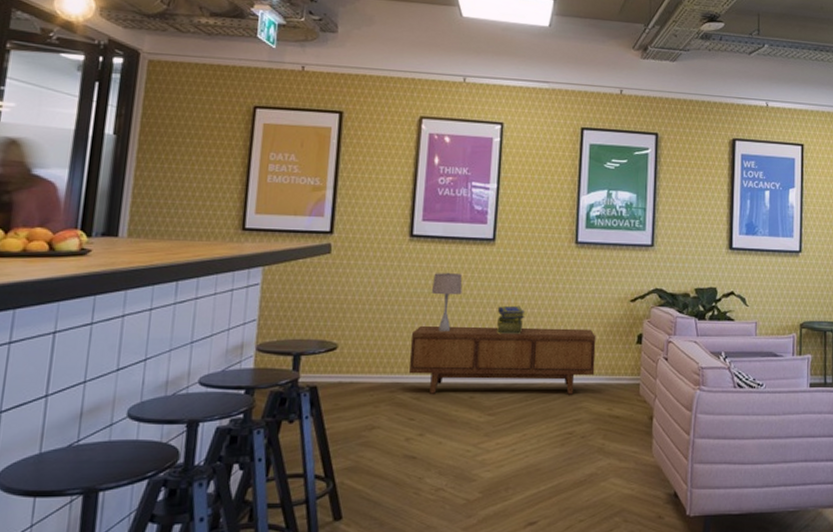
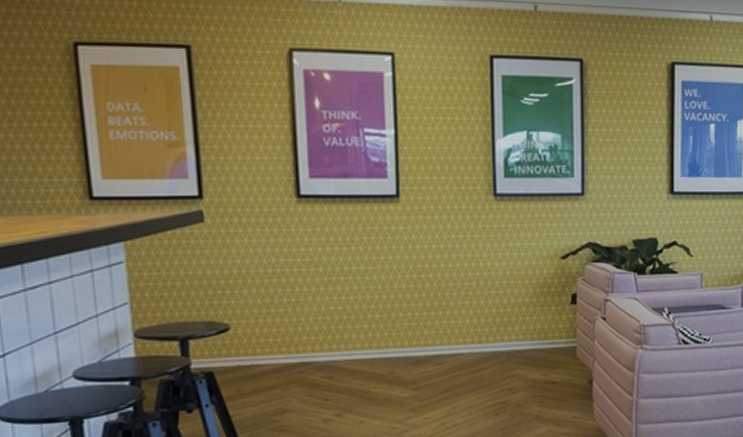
sideboard: present [408,325,596,395] -> none [313,291,526,372]
table lamp: present [431,272,463,333] -> none [330,236,367,305]
stack of books: present [497,305,526,334] -> none [410,270,443,302]

